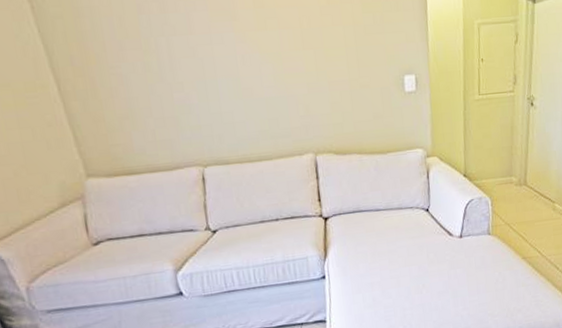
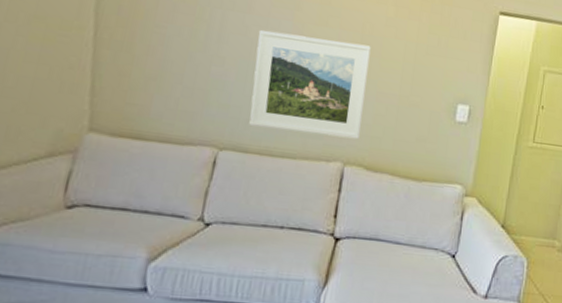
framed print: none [205,39,323,139] -> present [249,30,371,140]

